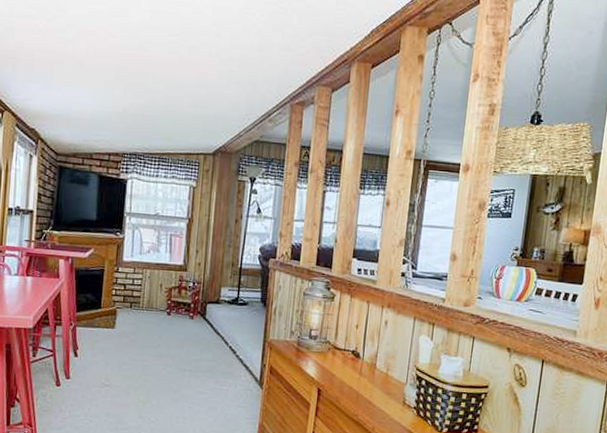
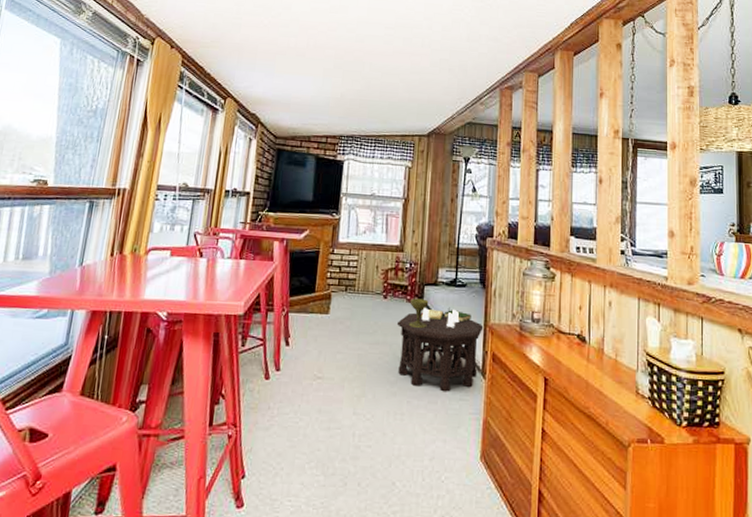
side table: none [179,315,263,400] -> present [396,298,484,392]

